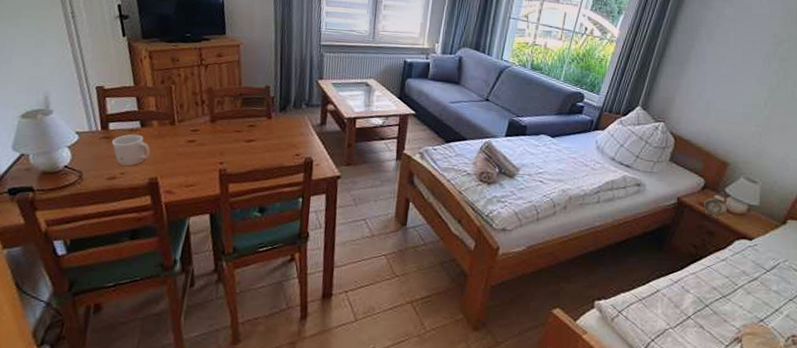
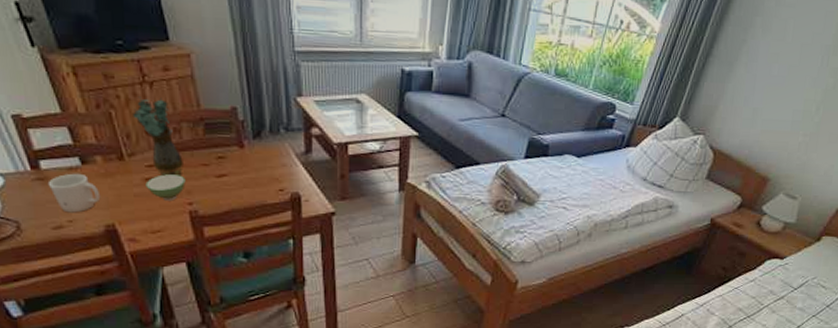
vase: none [188,75,222,140] -> present [132,96,183,176]
bowl: none [188,138,221,160] -> present [145,174,186,201]
alarm clock: present [702,191,728,220] -> none [735,209,763,240]

